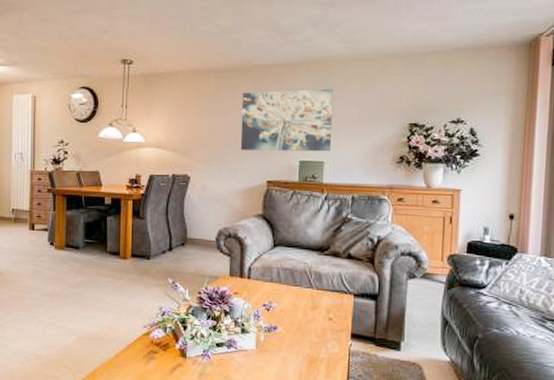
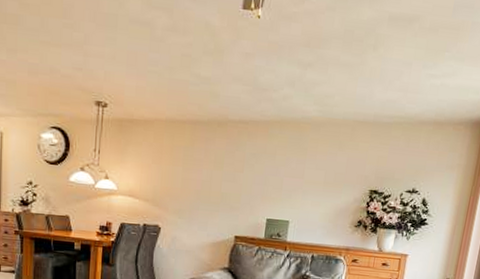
wall art: present [240,88,333,152] -> none [211,147,304,212]

